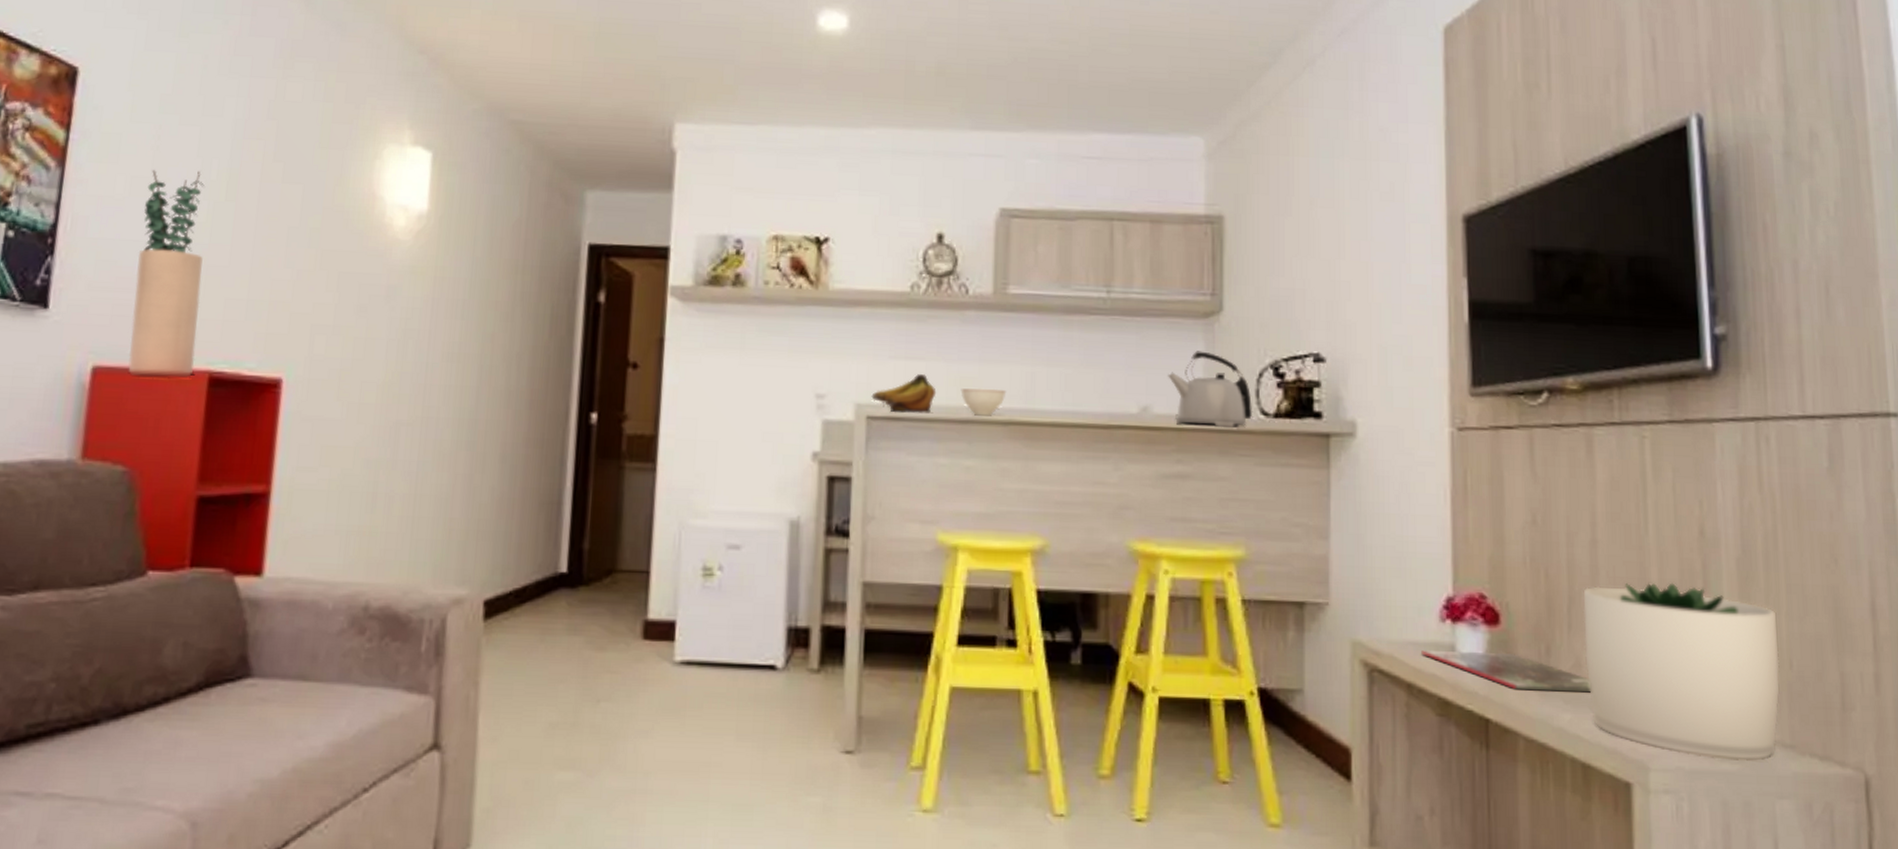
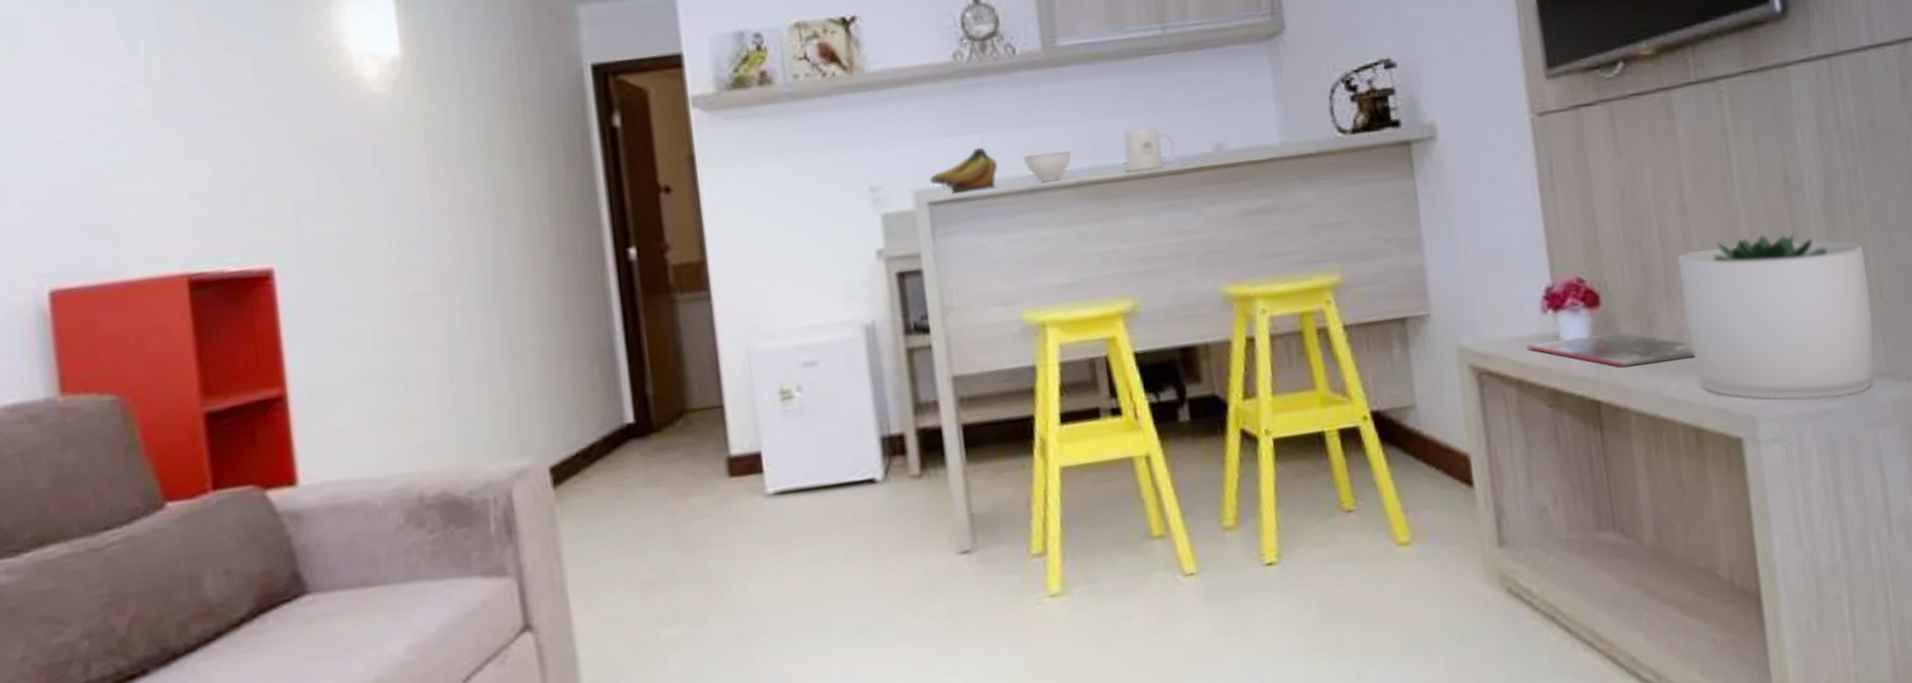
vase: present [128,170,204,379] -> none [67,51,169,295]
mug: none [1055,380,1105,421] -> present [1122,127,1176,173]
kettle: present [1168,351,1253,428] -> none [1237,75,1330,158]

